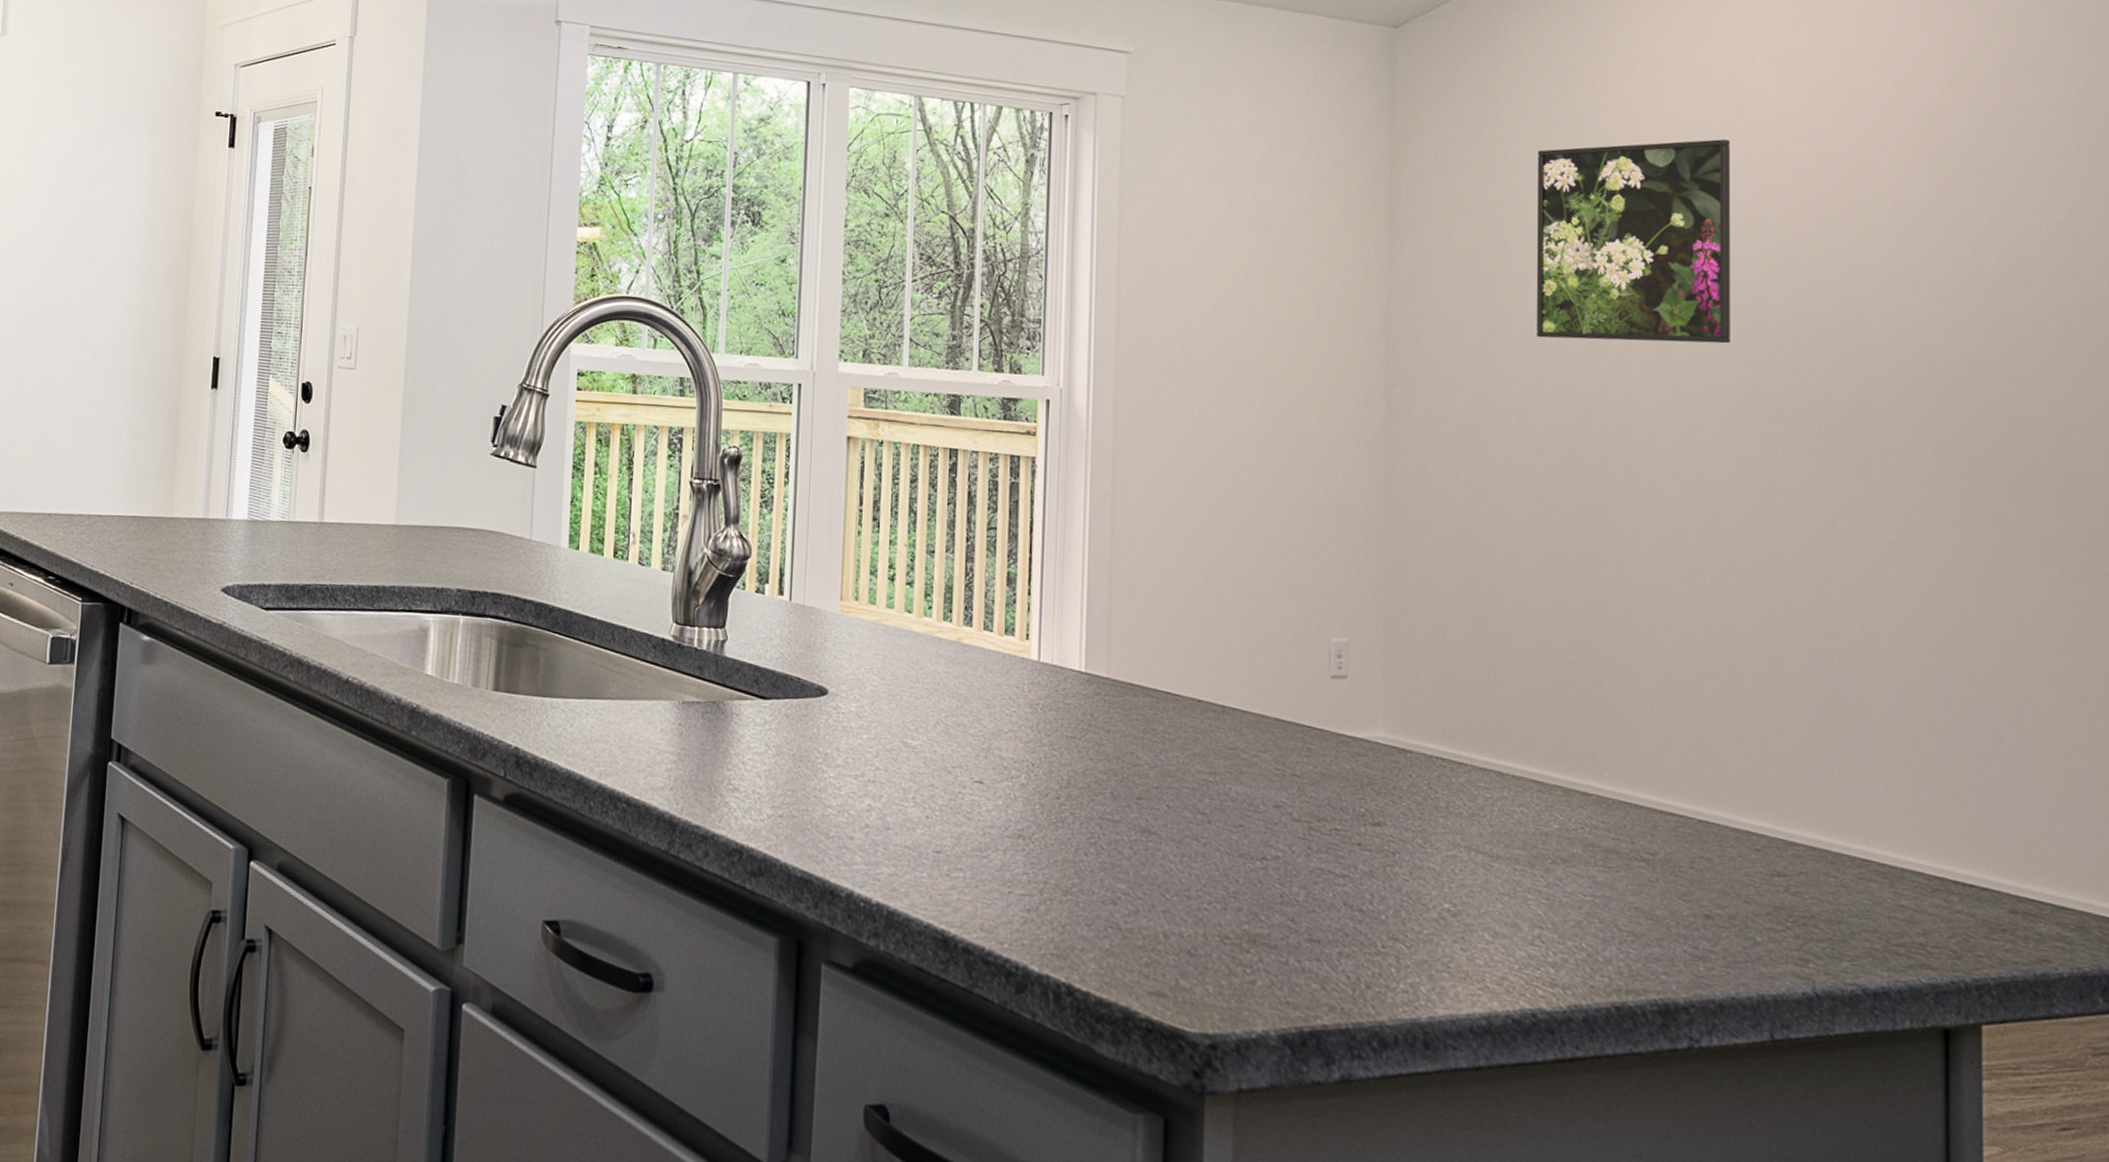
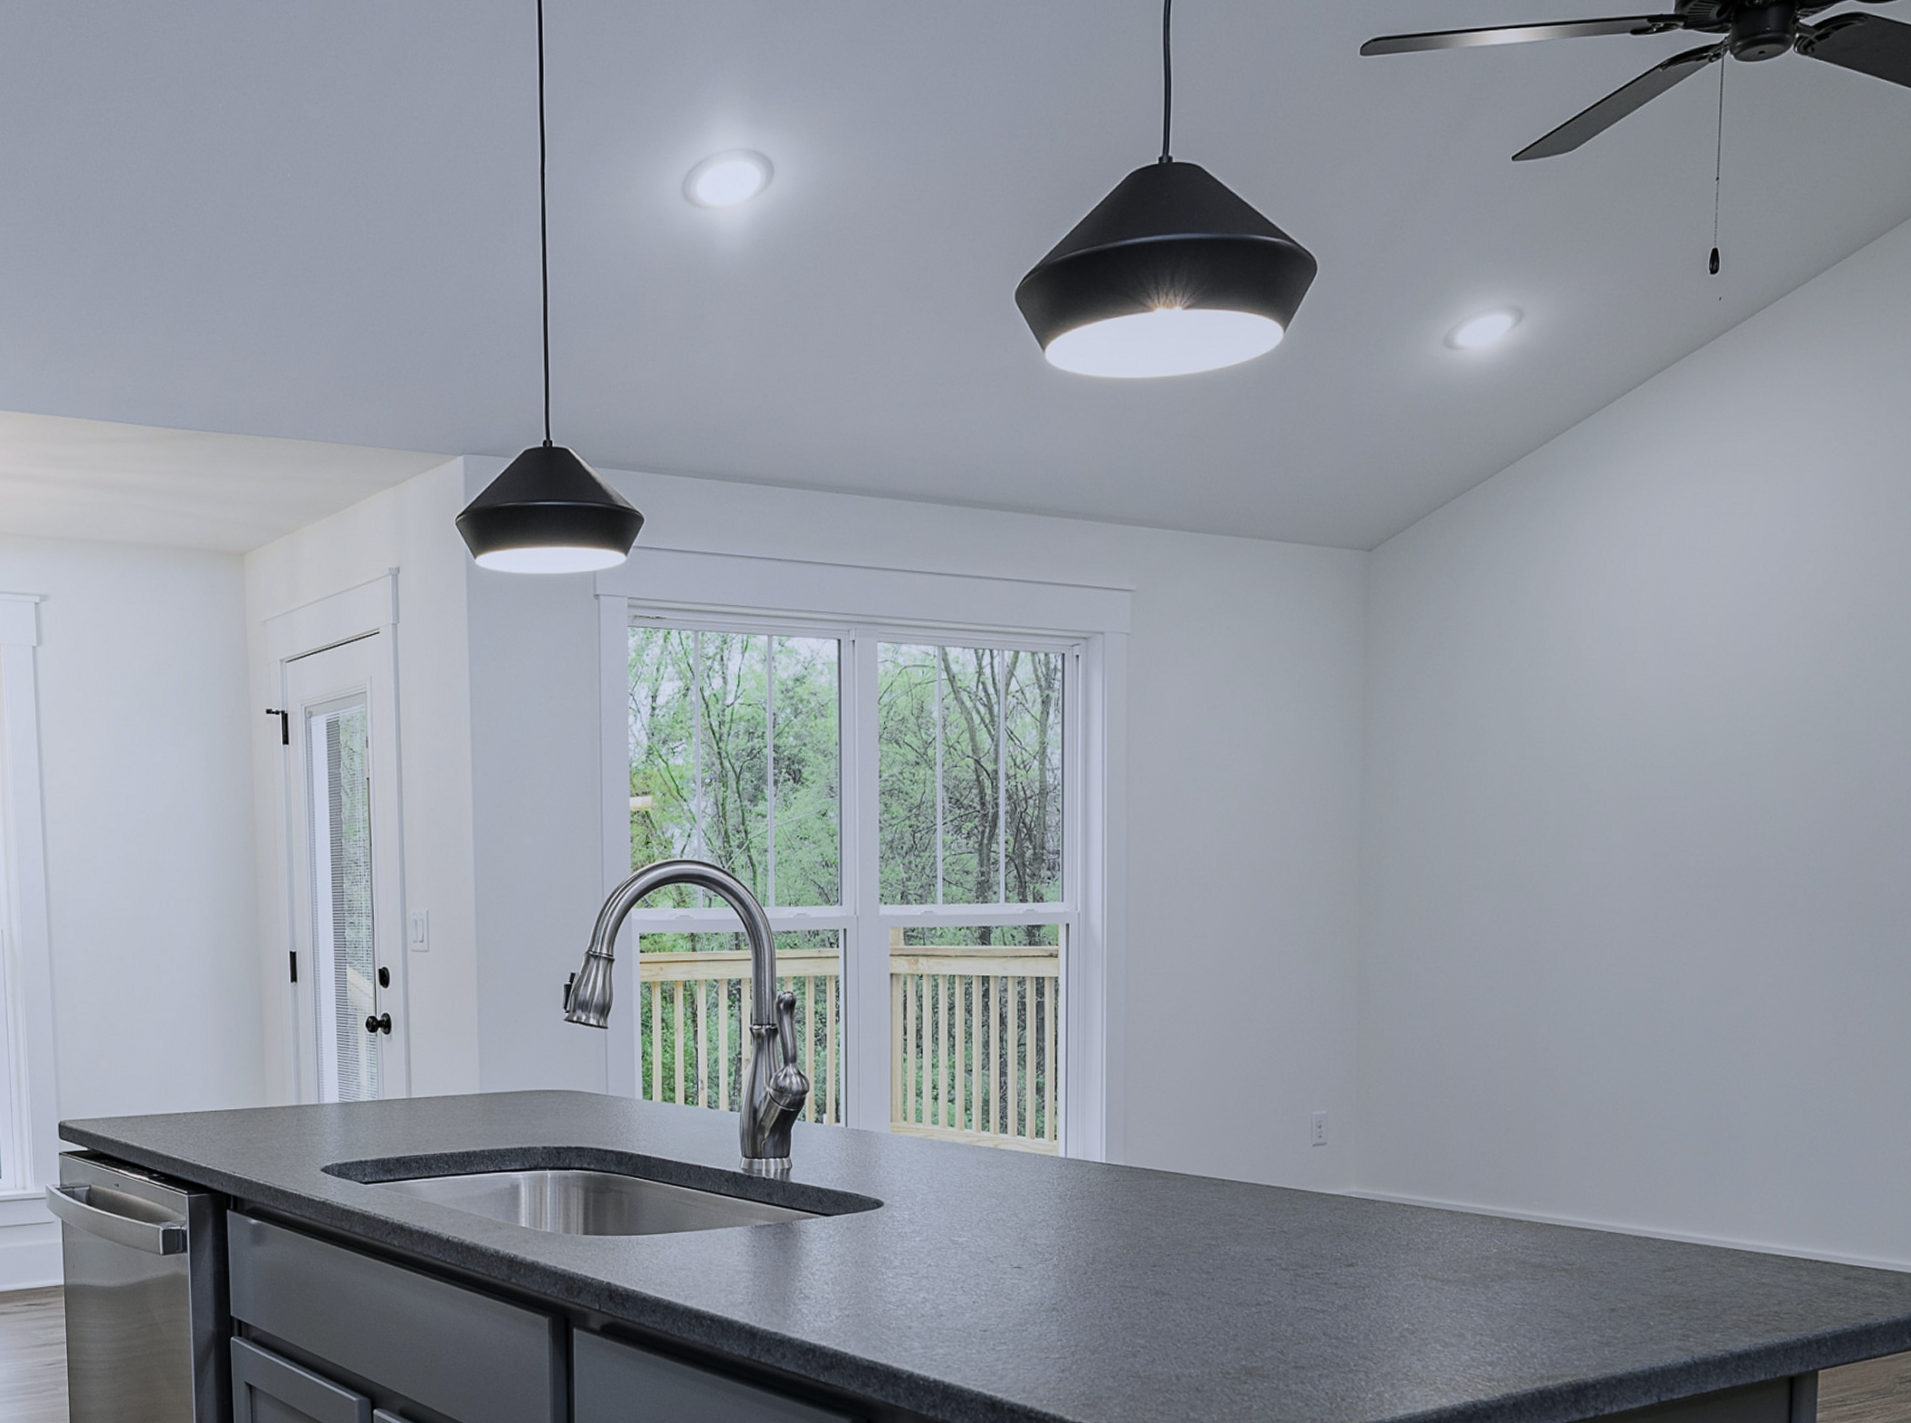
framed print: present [1536,139,1731,344] -> none [1486,637,1653,831]

